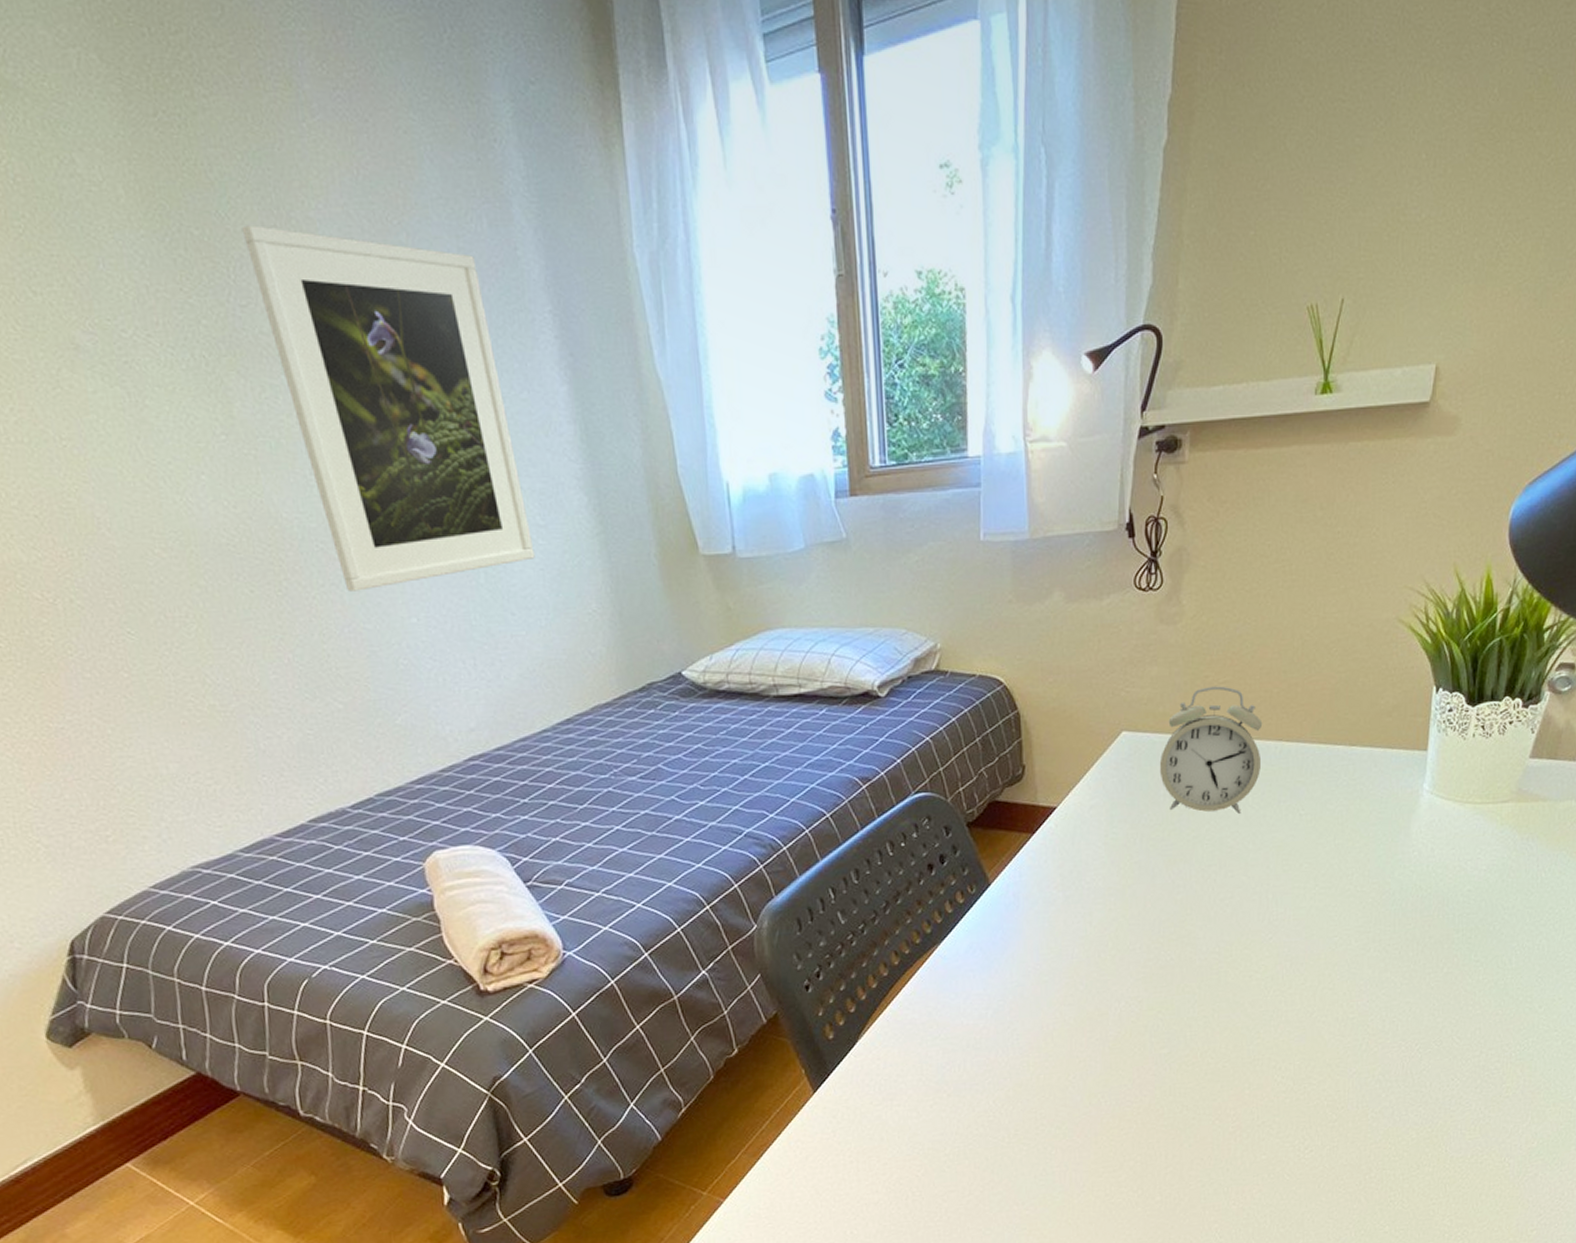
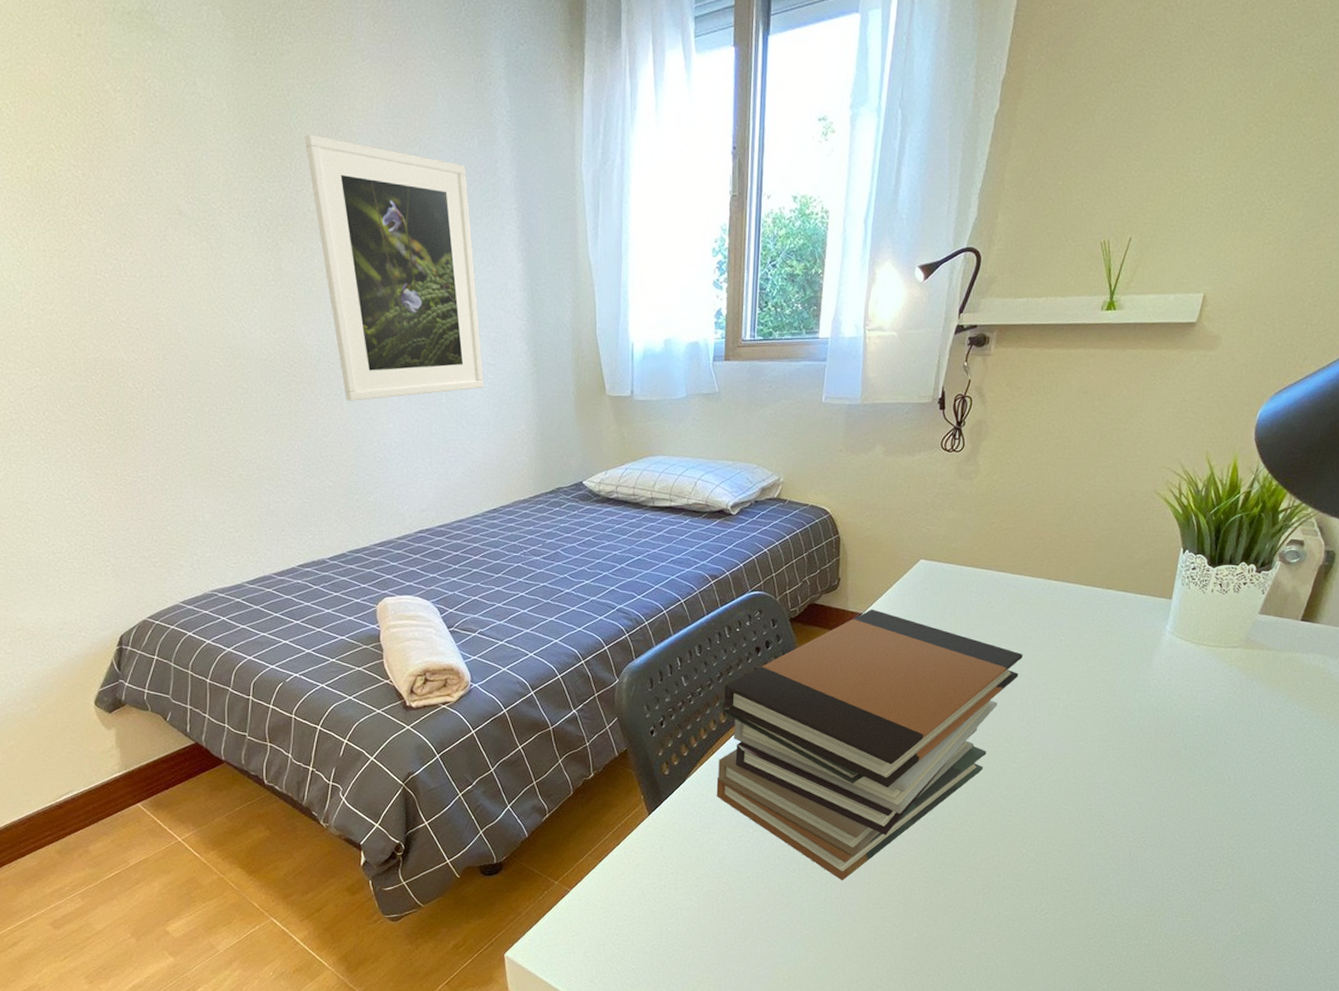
book stack: none [889,800,1257,1144] -> present [716,609,1023,881]
alarm clock: present [1159,686,1263,814] -> none [948,531,1036,634]

